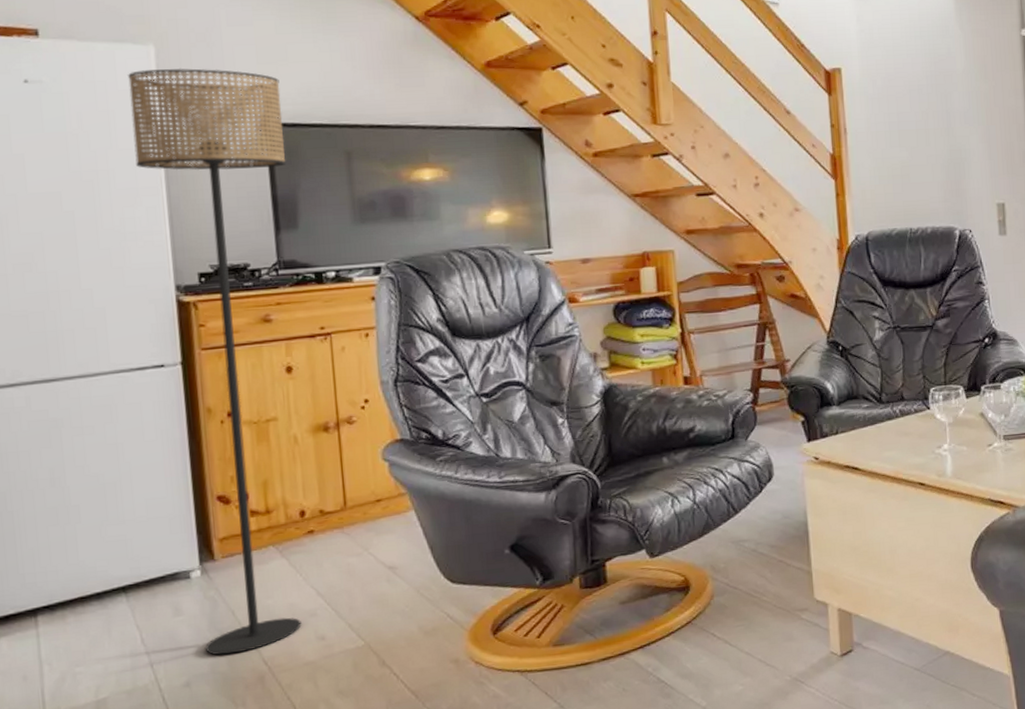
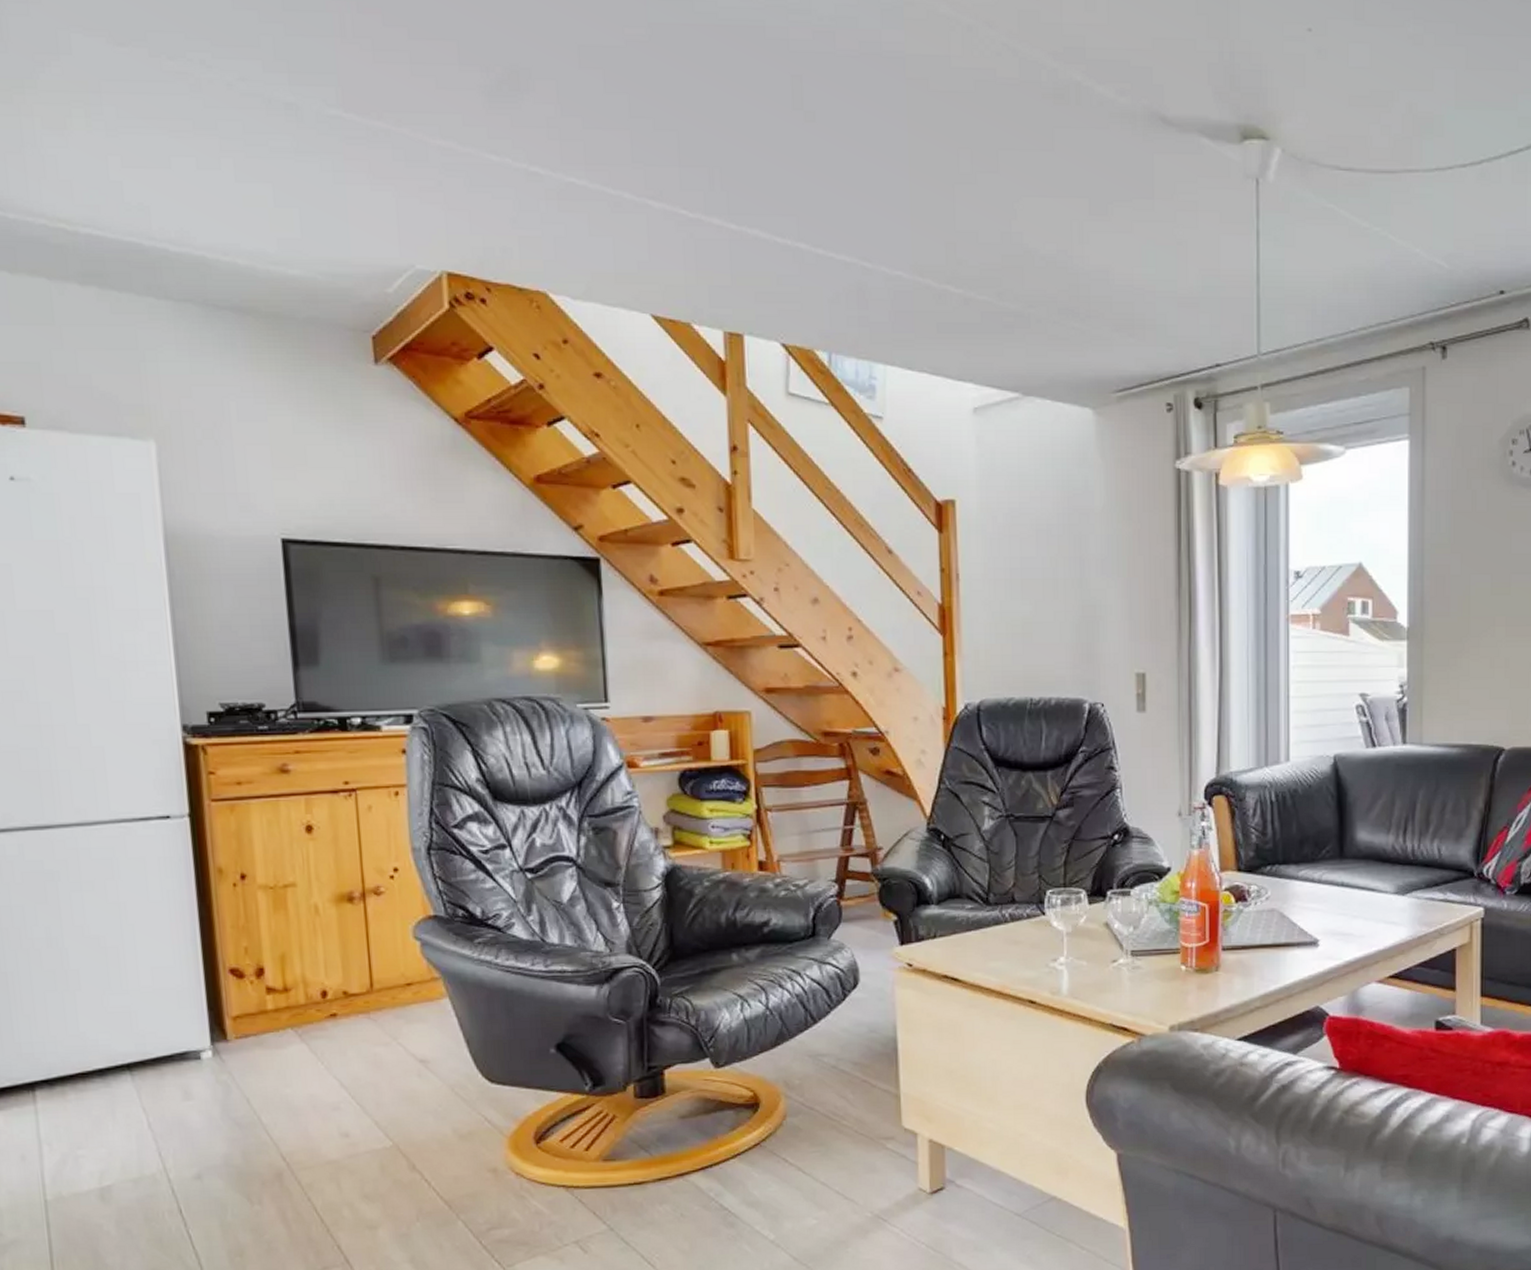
floor lamp: present [128,68,302,656] -> none [126,469,323,1147]

